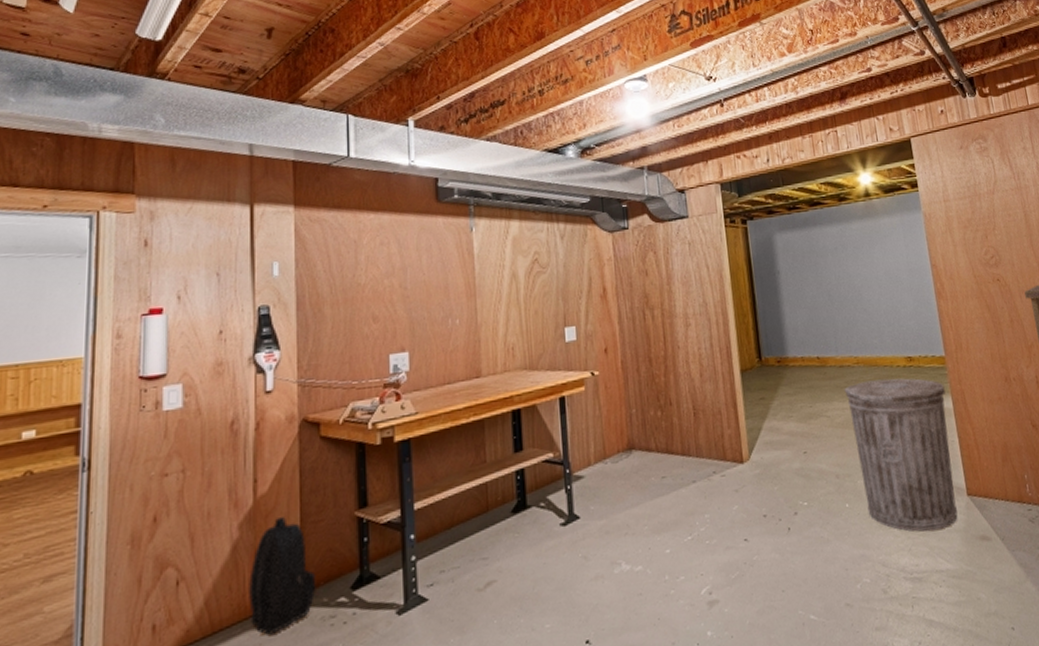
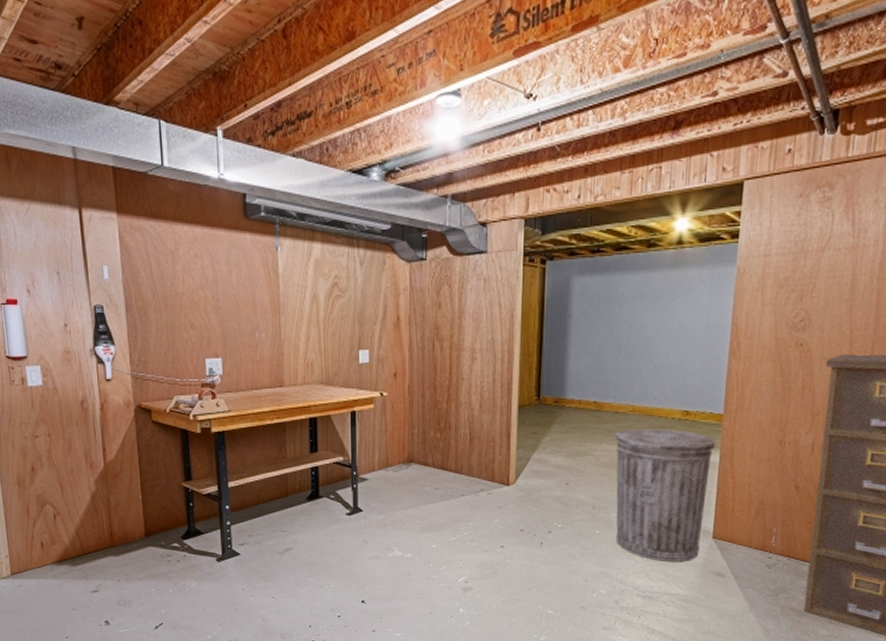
backpack: present [249,516,316,635] -> none [106,478,156,561]

